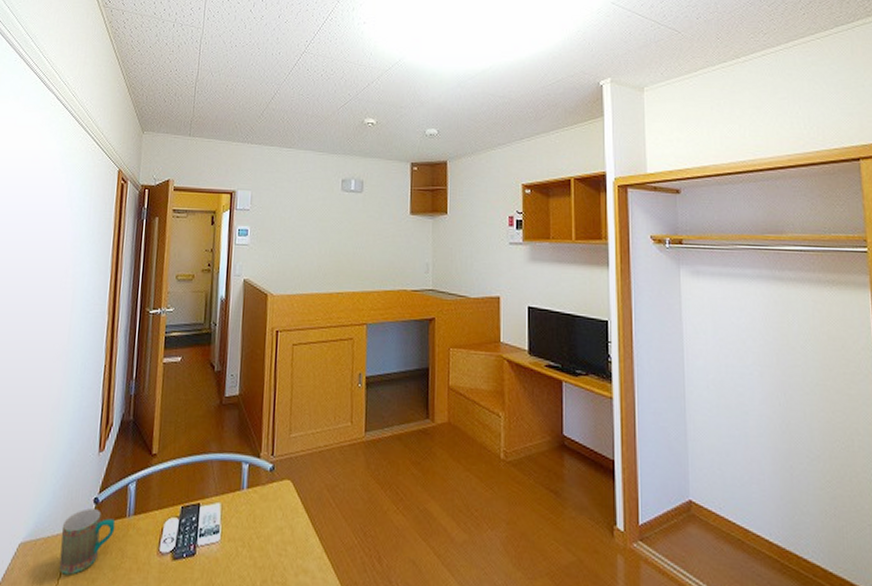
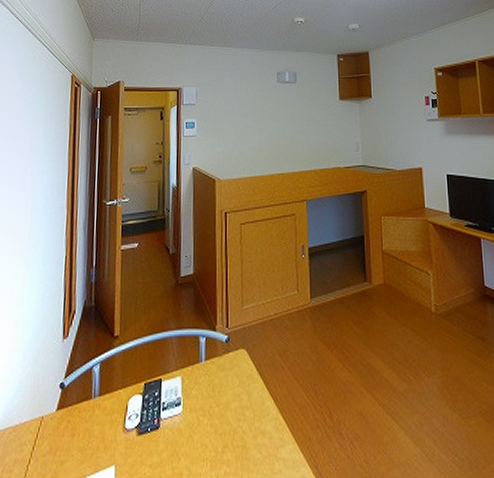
mug: present [59,508,116,575] -> none [28,394,82,460]

